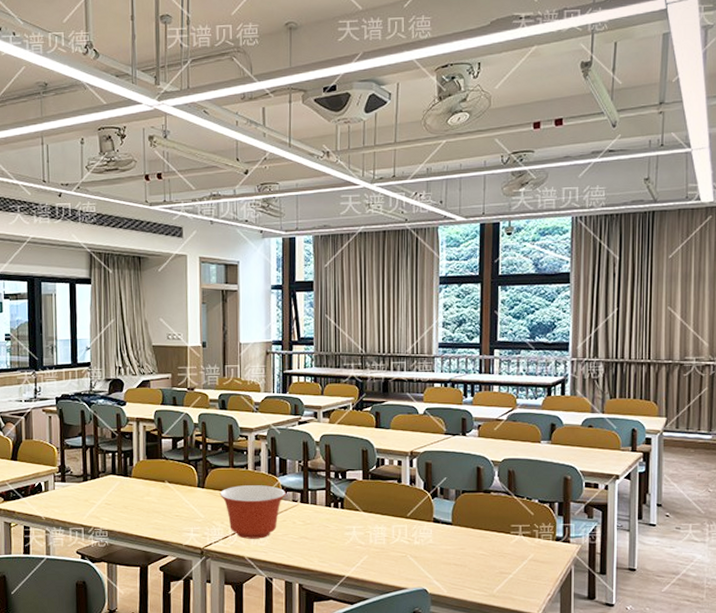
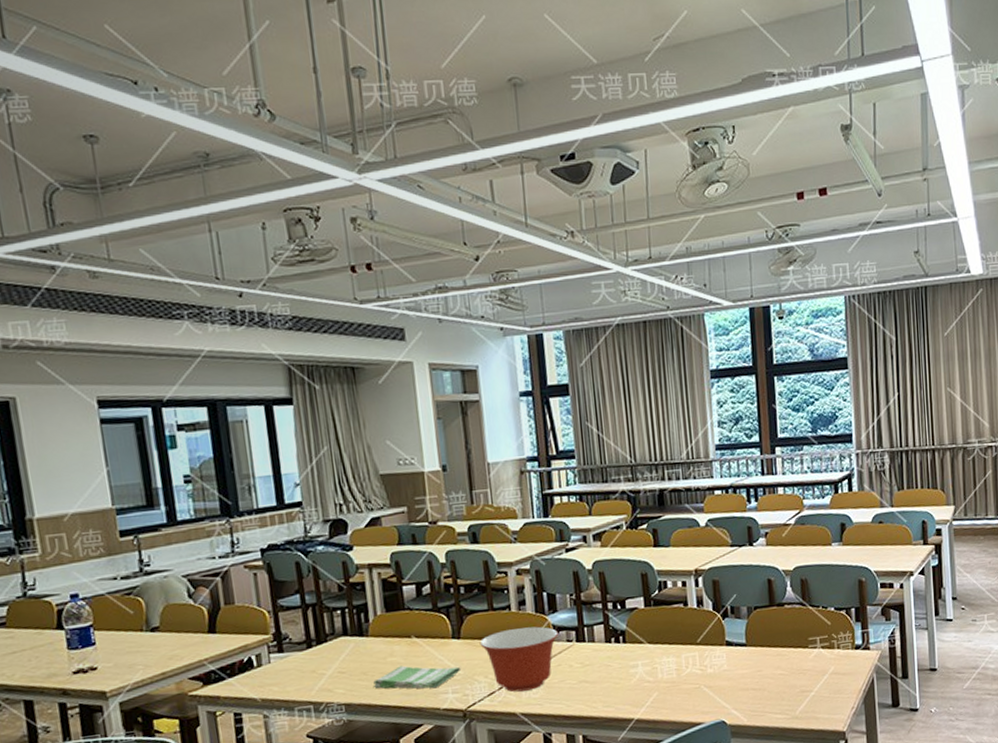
dish towel: none [132,505,203,526] -> present [373,665,461,689]

